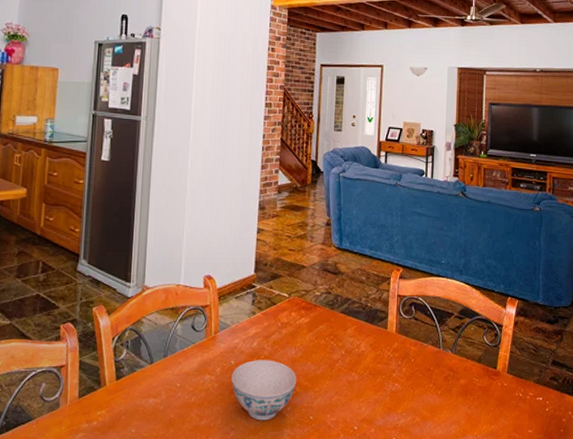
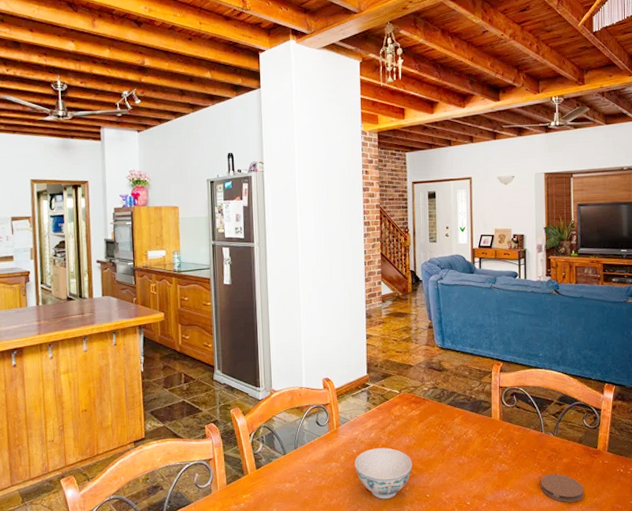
coaster: none [434,397,480,430] -> present [540,474,583,503]

